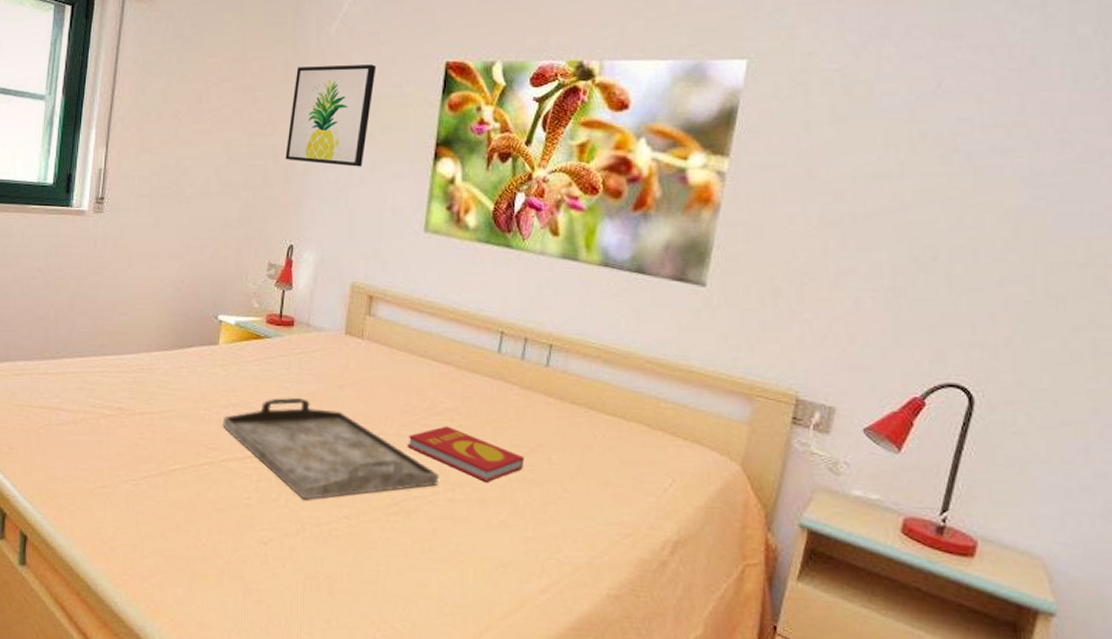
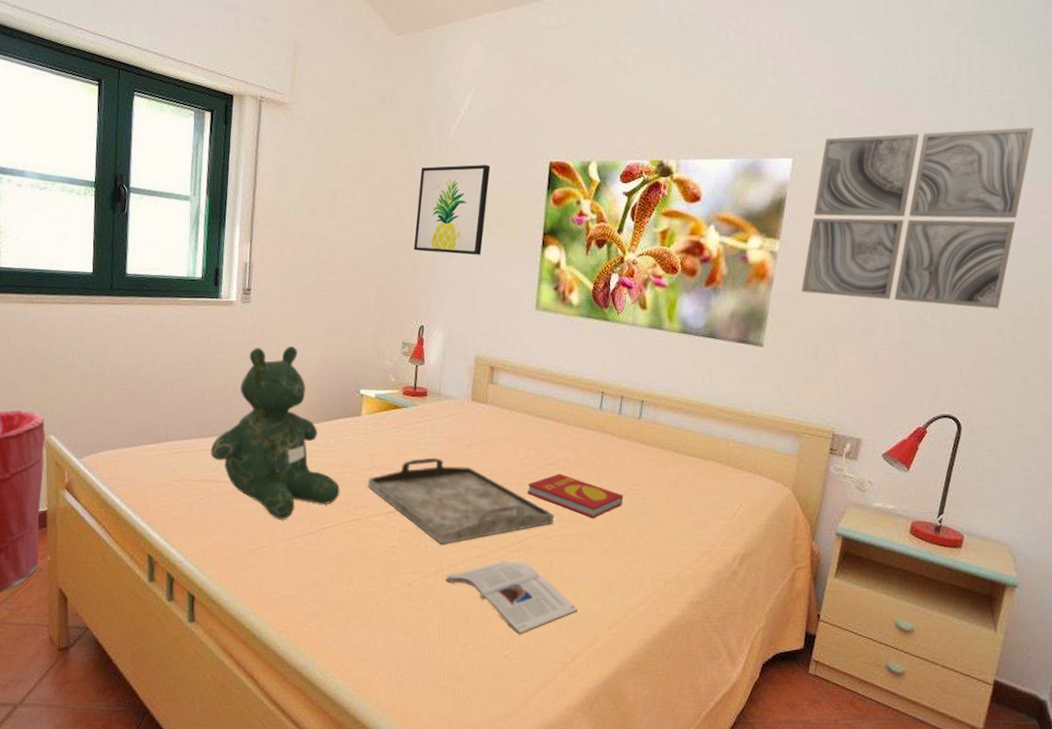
teddy bear: none [52,263,191,457] -> present [210,346,340,519]
magazine: none [307,525,464,616] -> present [445,561,577,635]
wall art: none [756,23,1077,252] -> present [801,127,1034,309]

